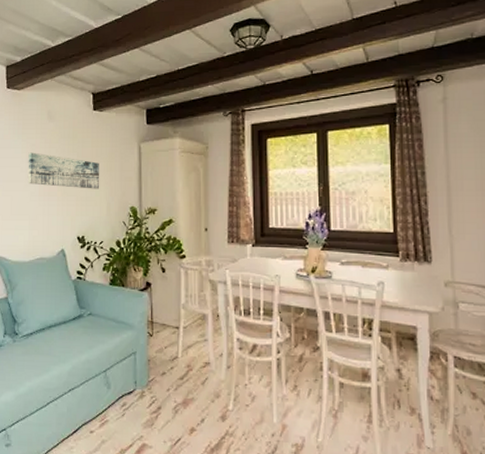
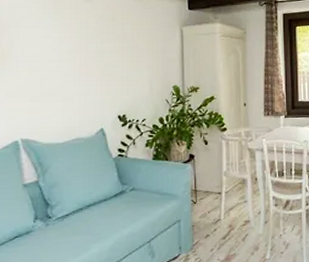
wall art: present [27,152,100,189] -> none [60,32,142,70]

